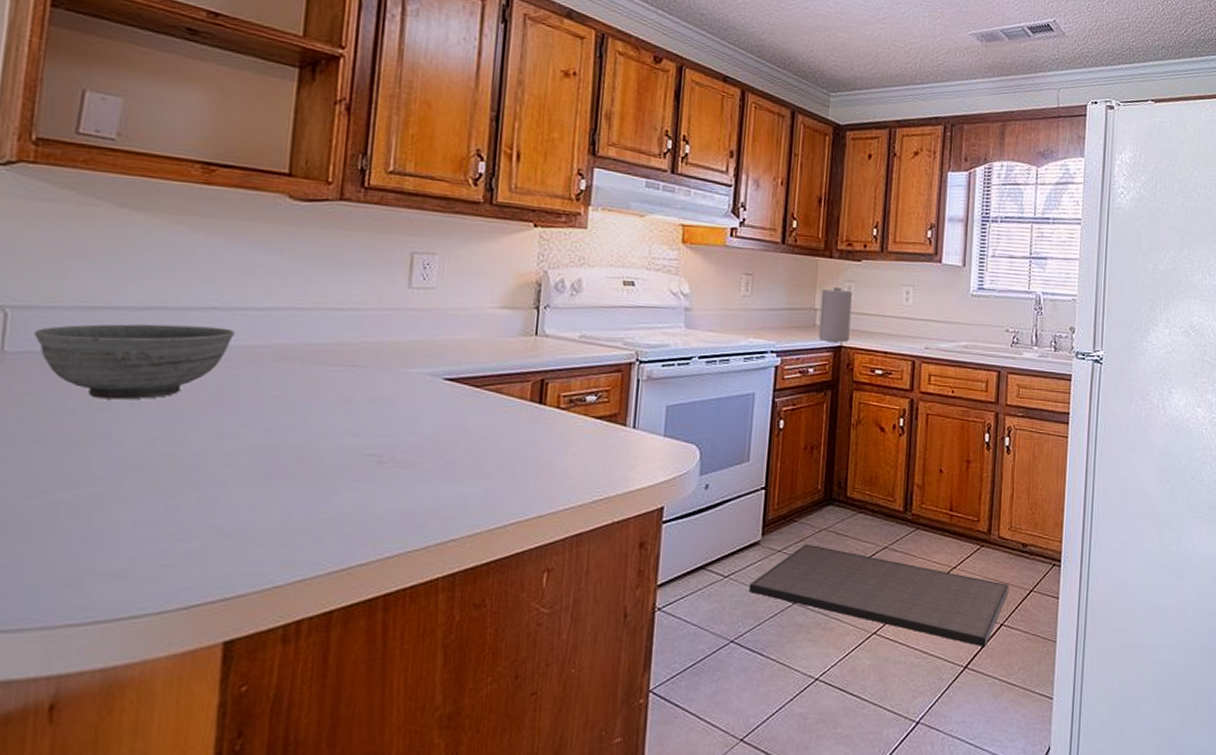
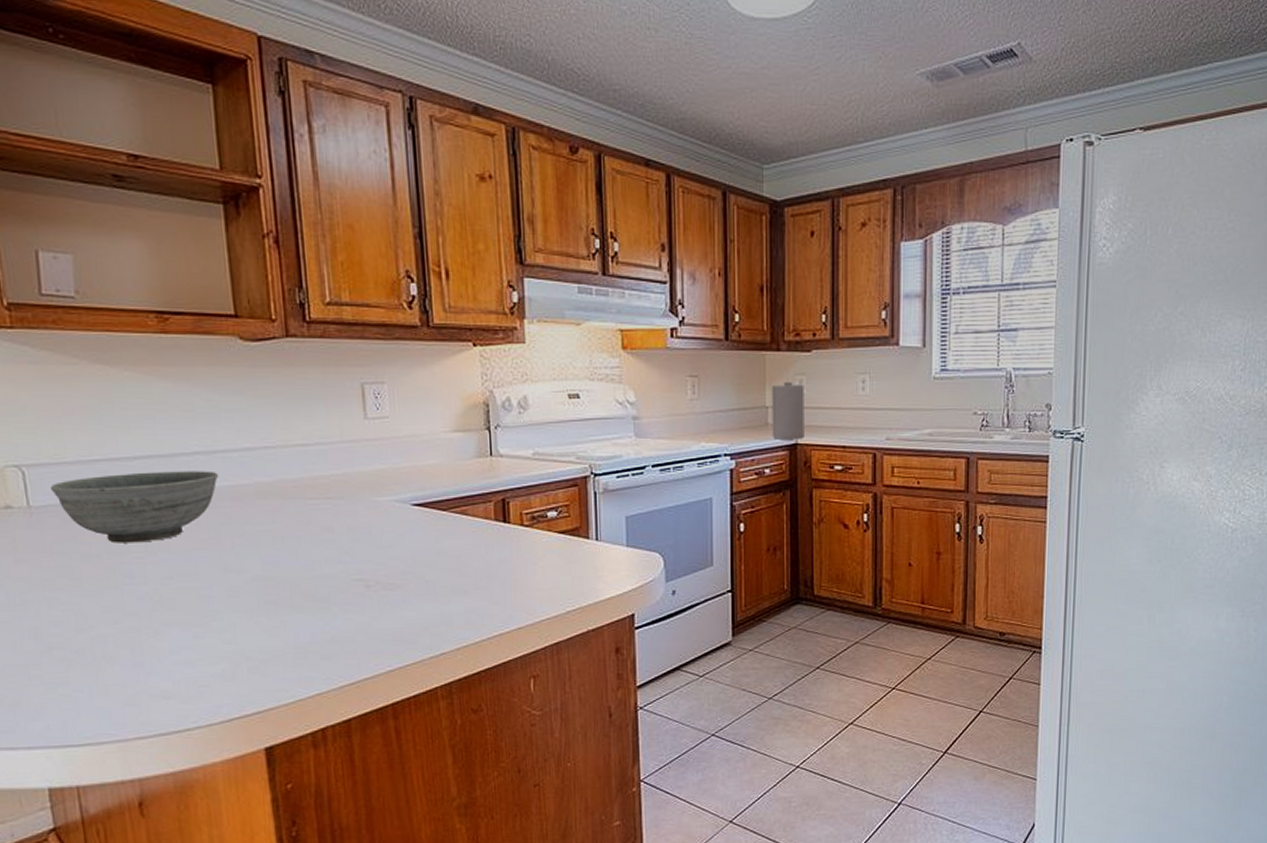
doormat: present [748,543,1009,647] -> none [724,642,987,733]

